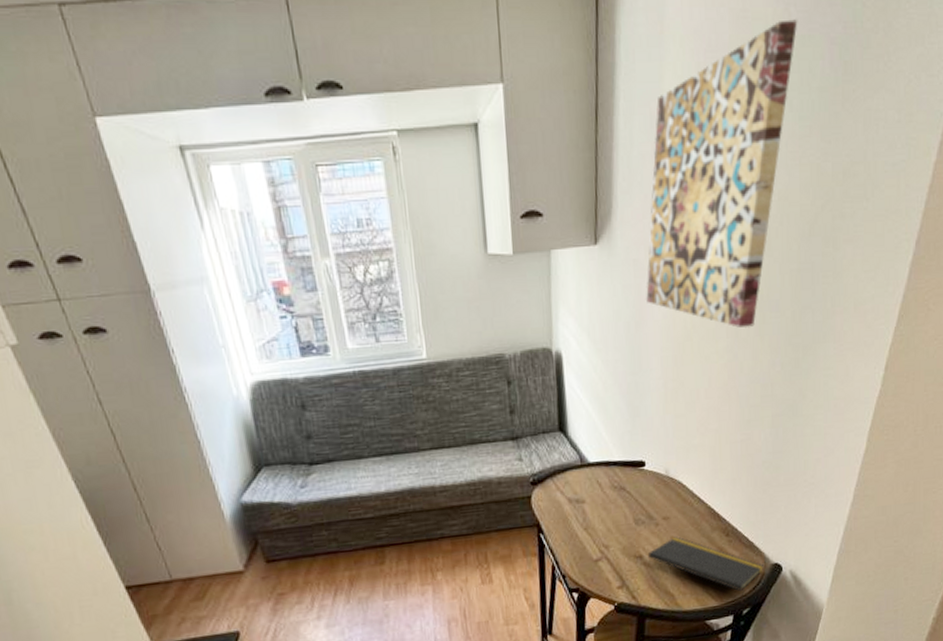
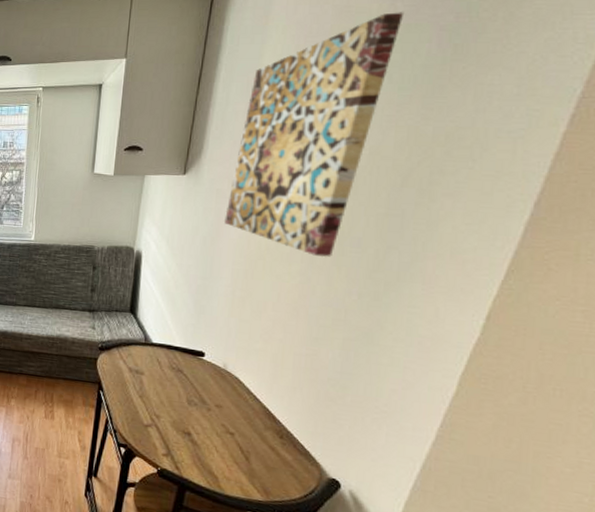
notepad: present [648,536,763,600] -> none [197,425,319,504]

